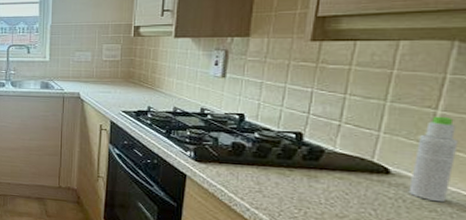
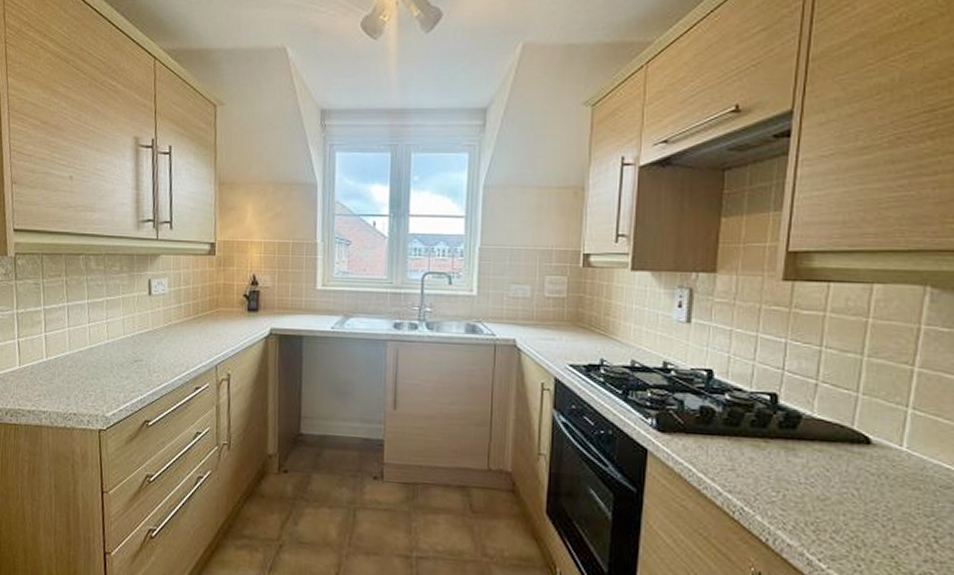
bottle: present [408,116,459,203] -> none [891,373,937,478]

